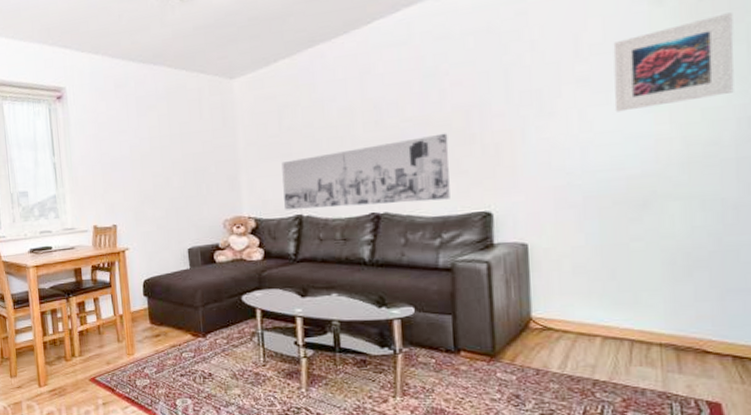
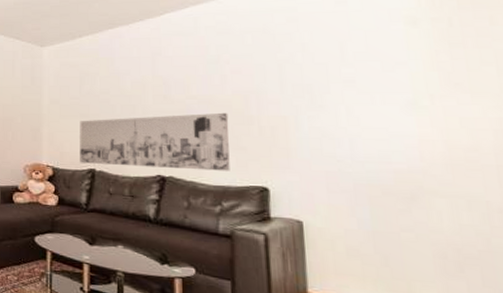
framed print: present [613,12,734,112] -> none [374,39,489,112]

